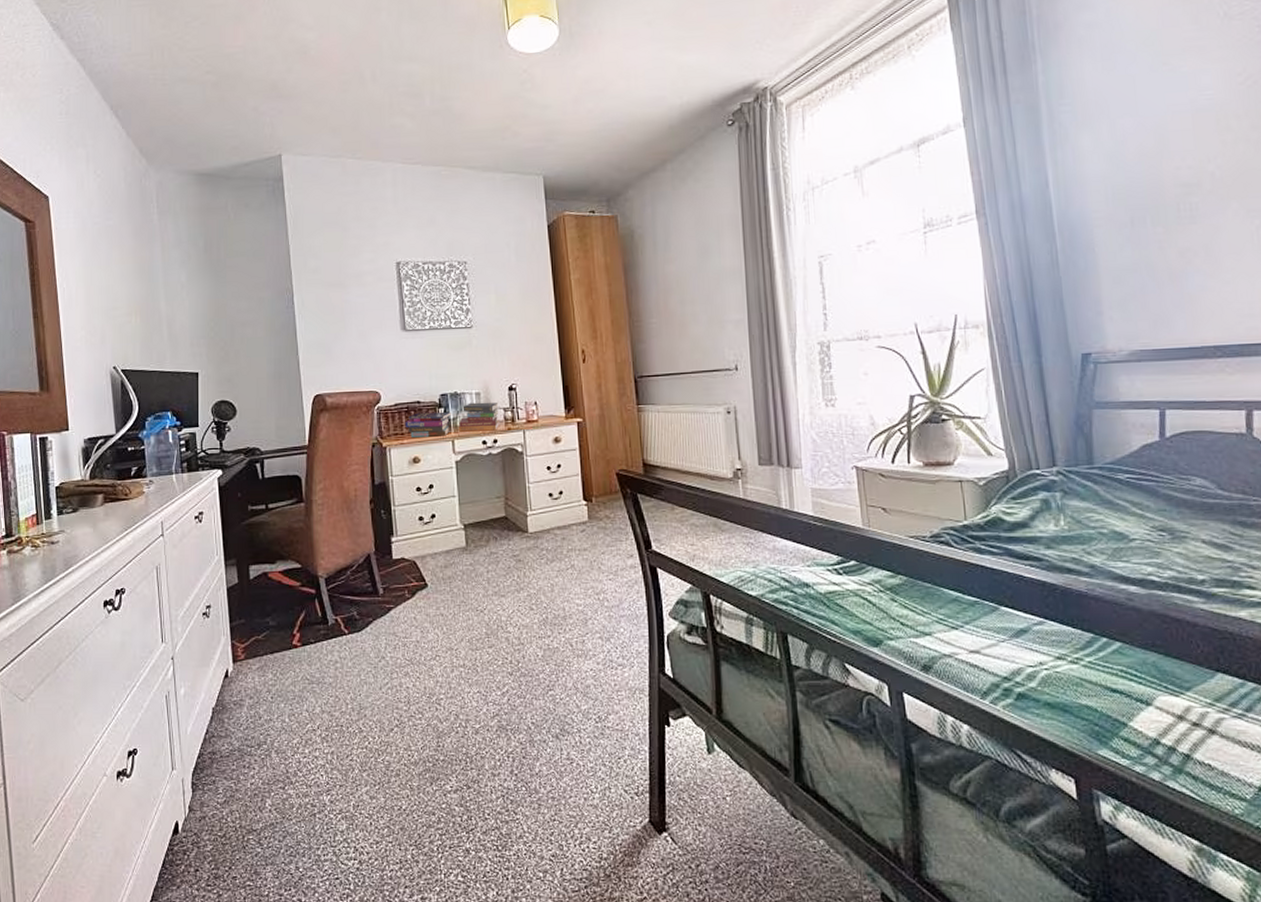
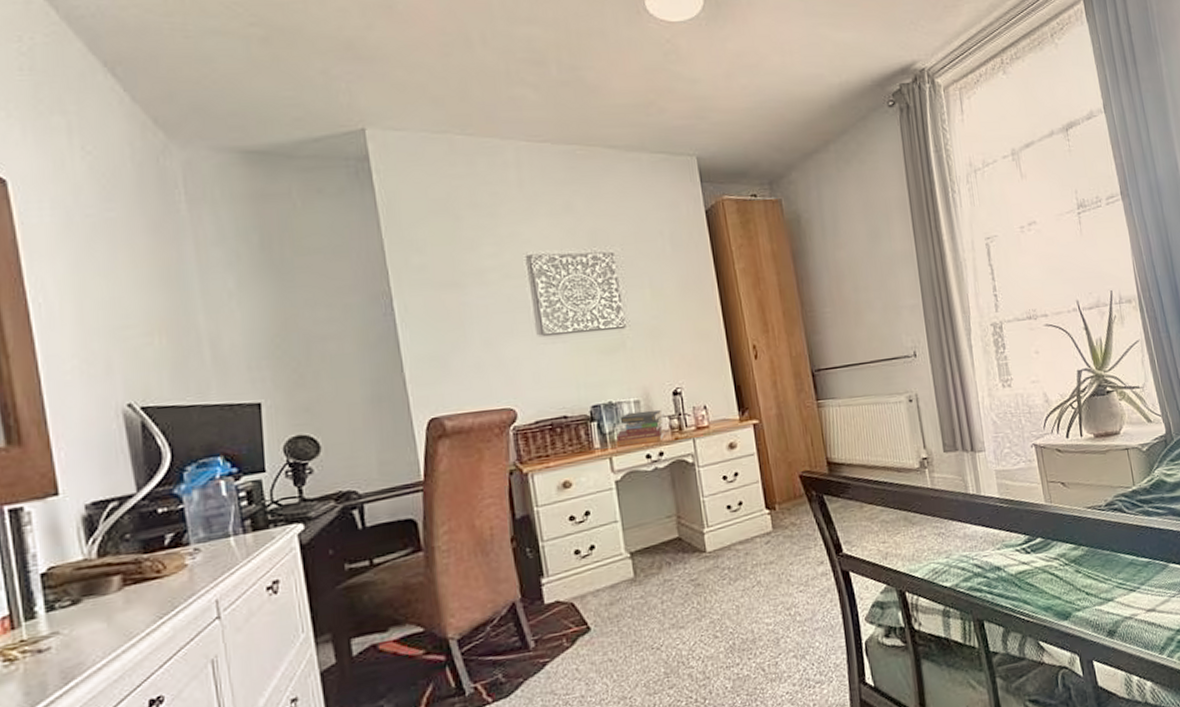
books: present [405,412,451,438] -> none [550,426,606,459]

